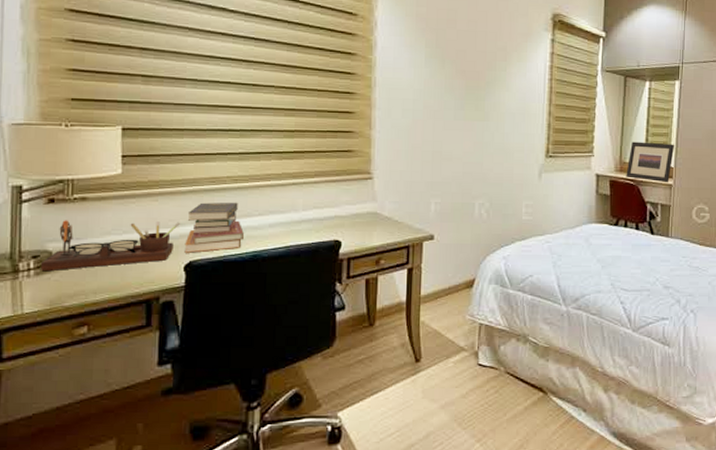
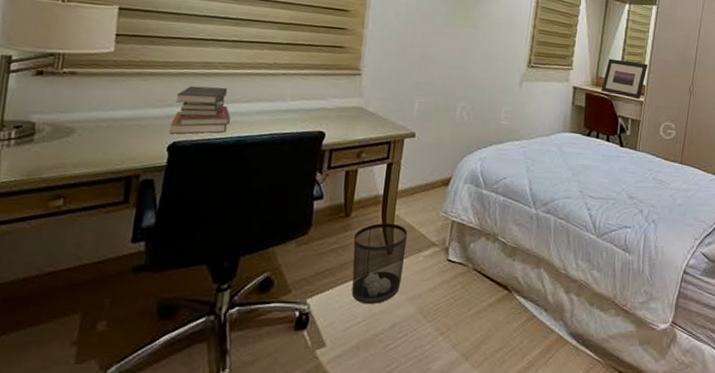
desk organizer: present [41,220,180,272] -> none [22,93,168,142]
waste bin: none [379,330,435,414] -> present [351,222,408,304]

